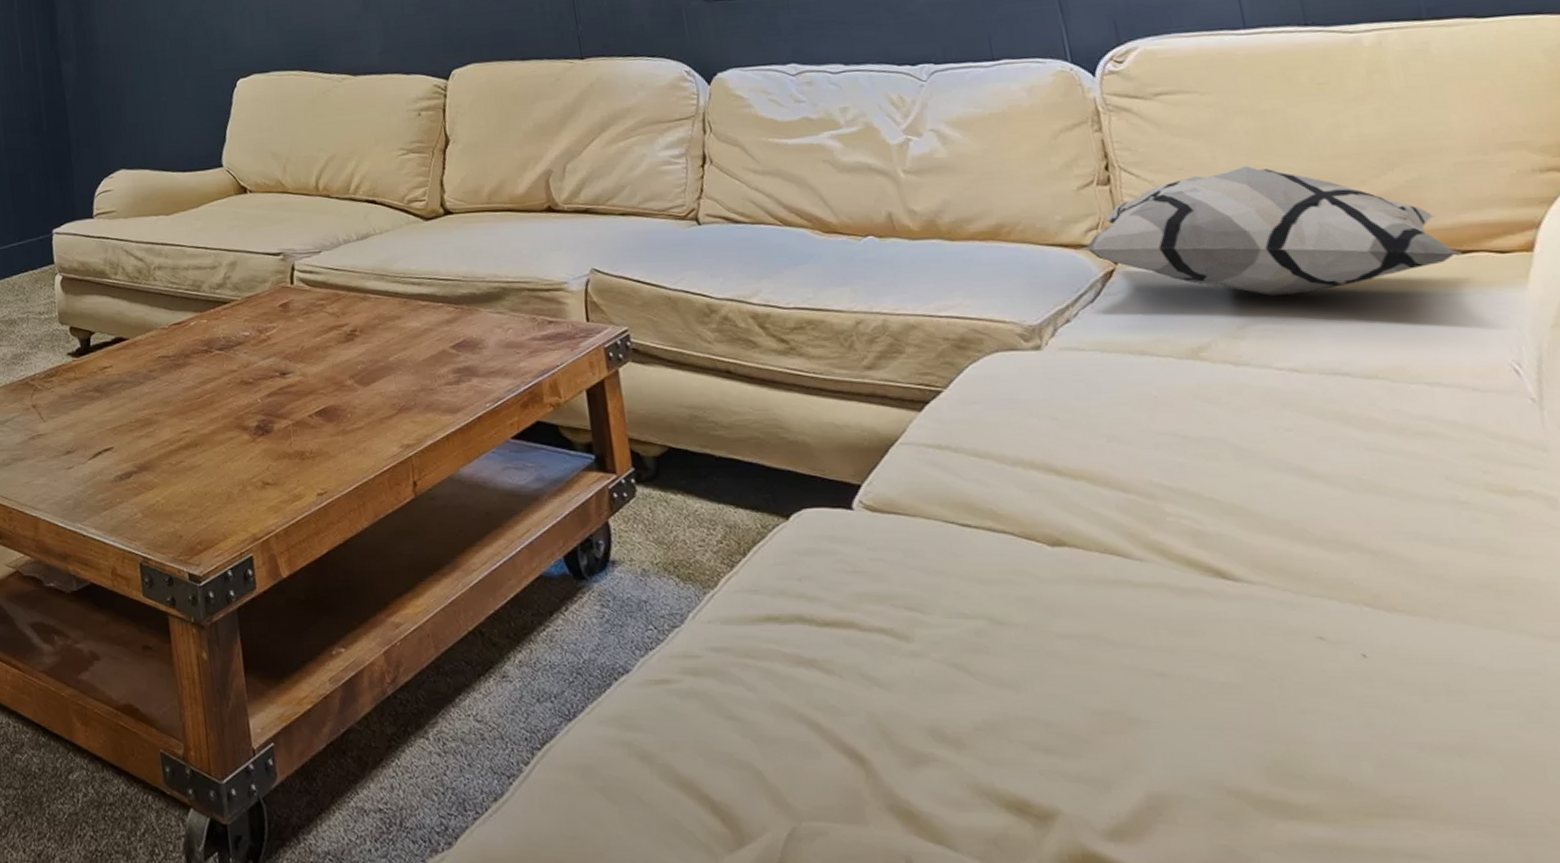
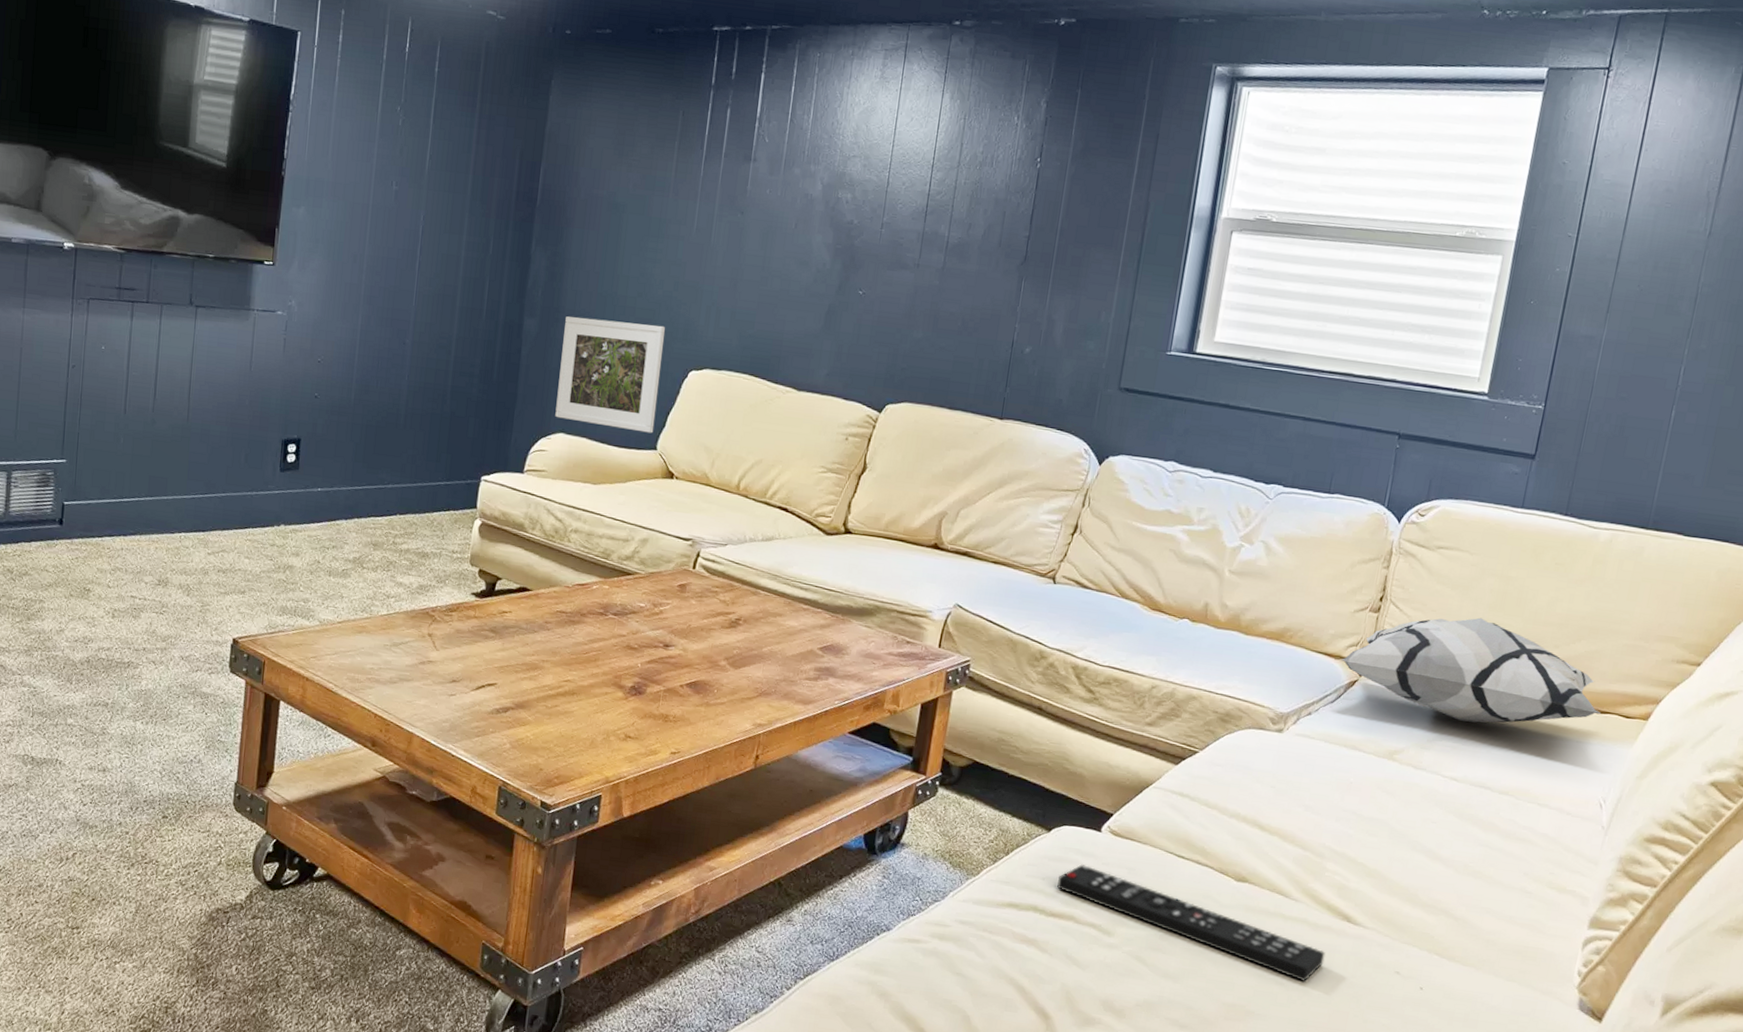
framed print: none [102,40,215,155] -> present [555,316,665,434]
remote control: none [818,554,1212,667] -> present [1057,864,1326,981]

